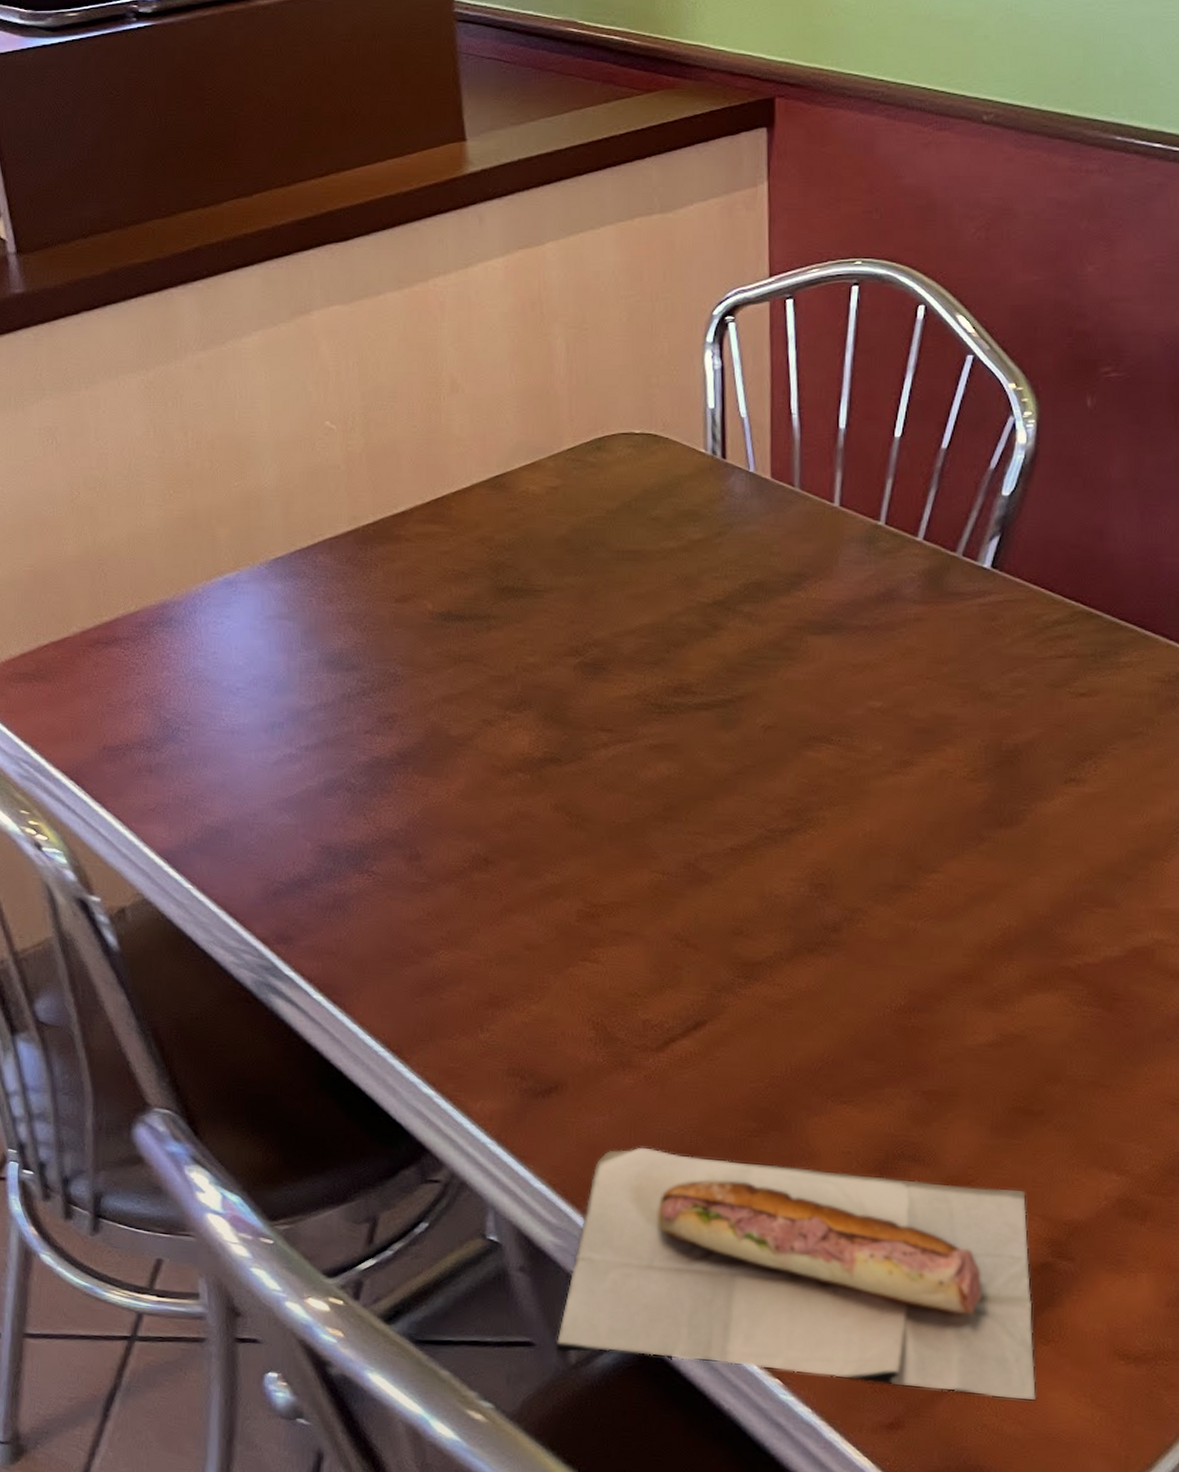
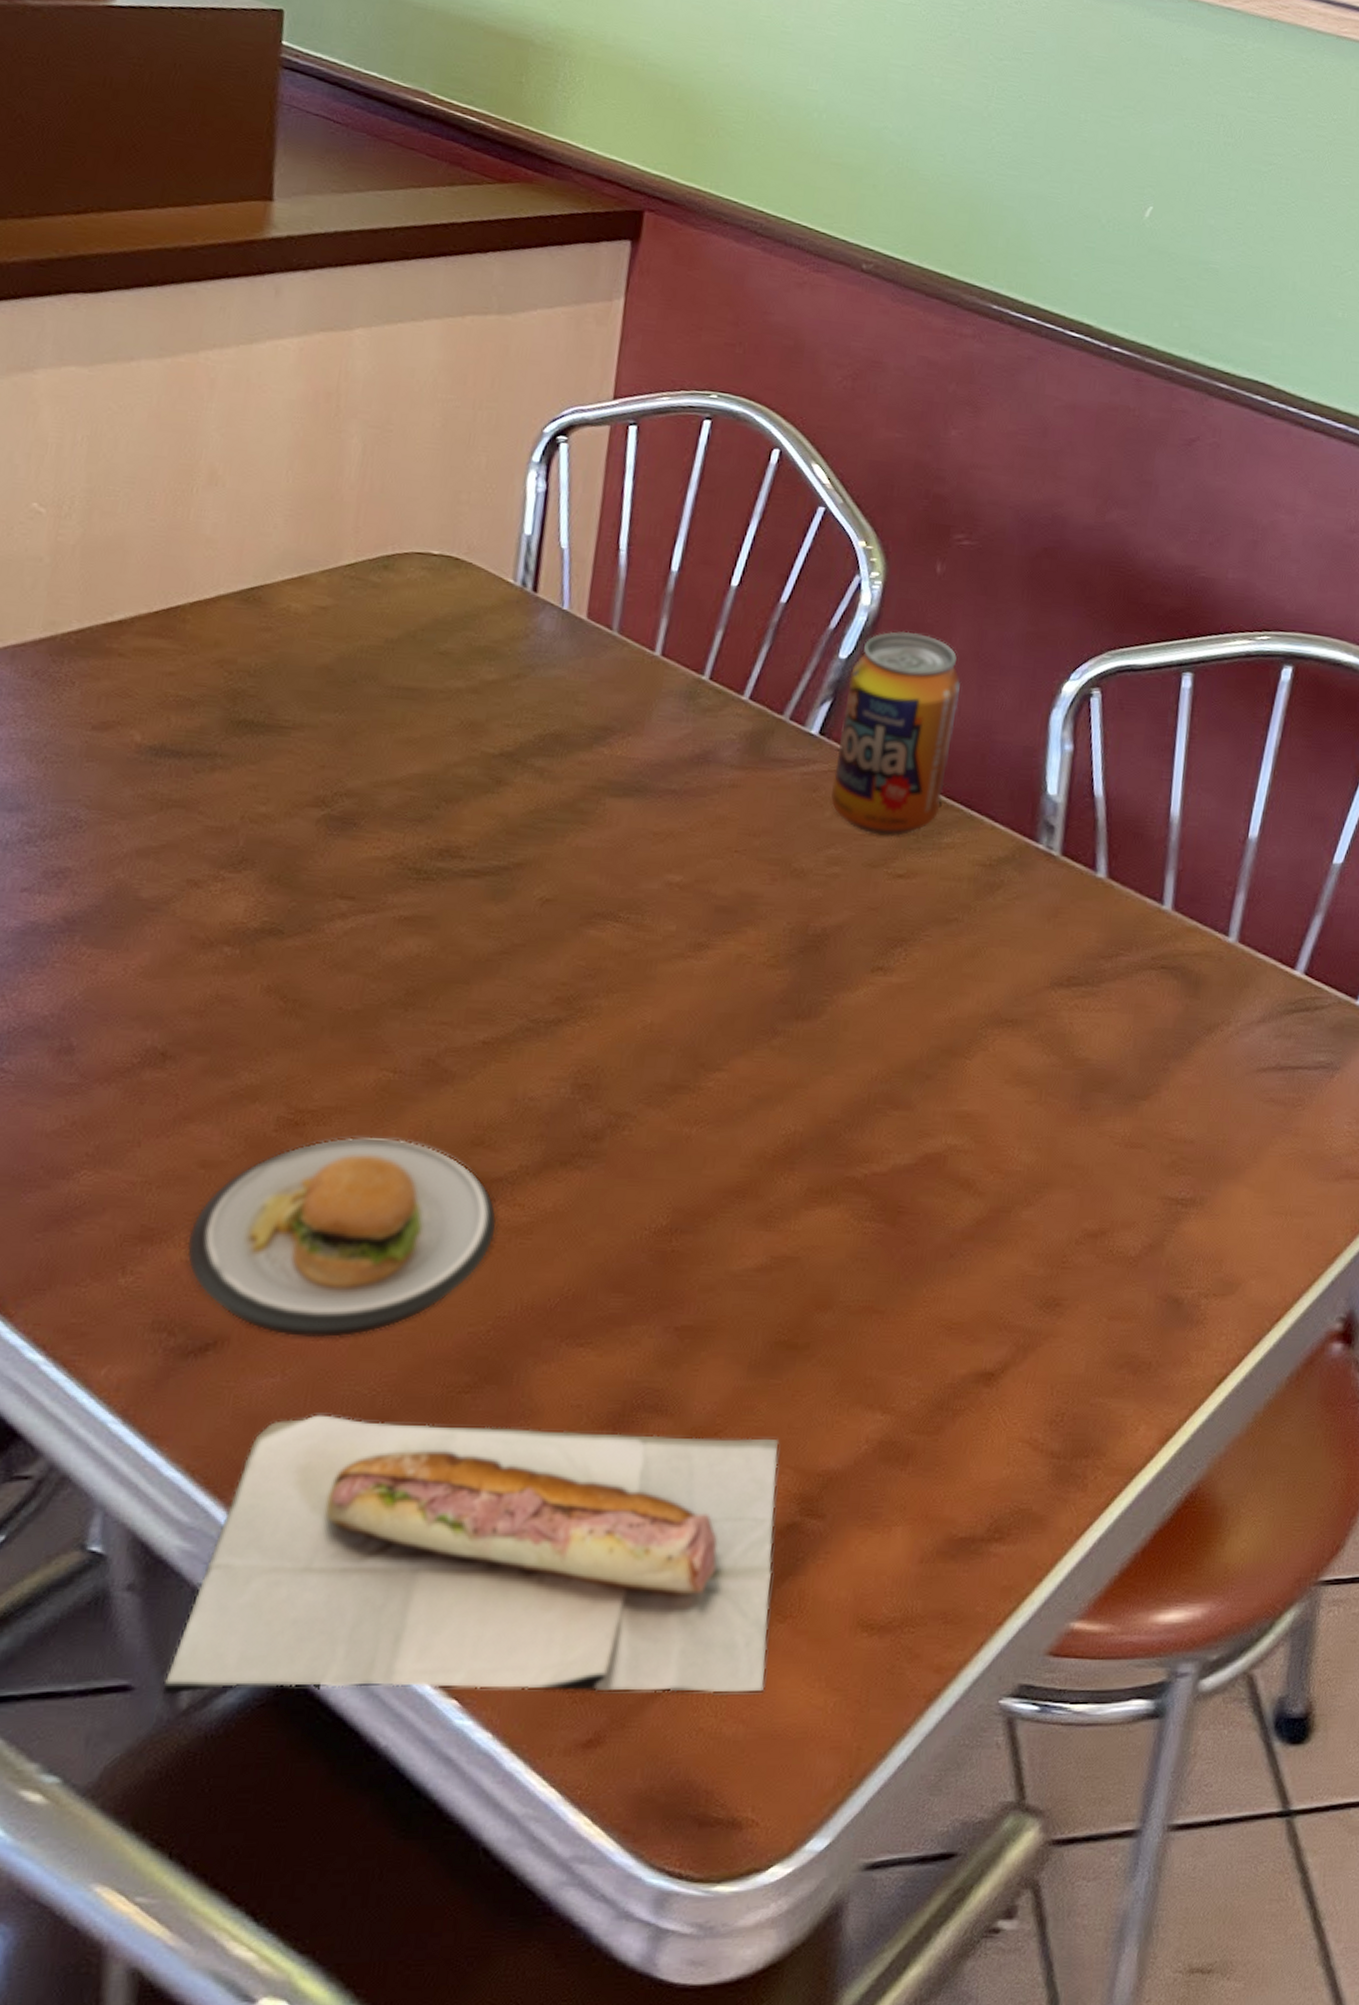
burger: none [524,926,762,1088] -> present [186,1136,497,1339]
pop: none [1009,465,1122,658] -> present [831,631,960,837]

